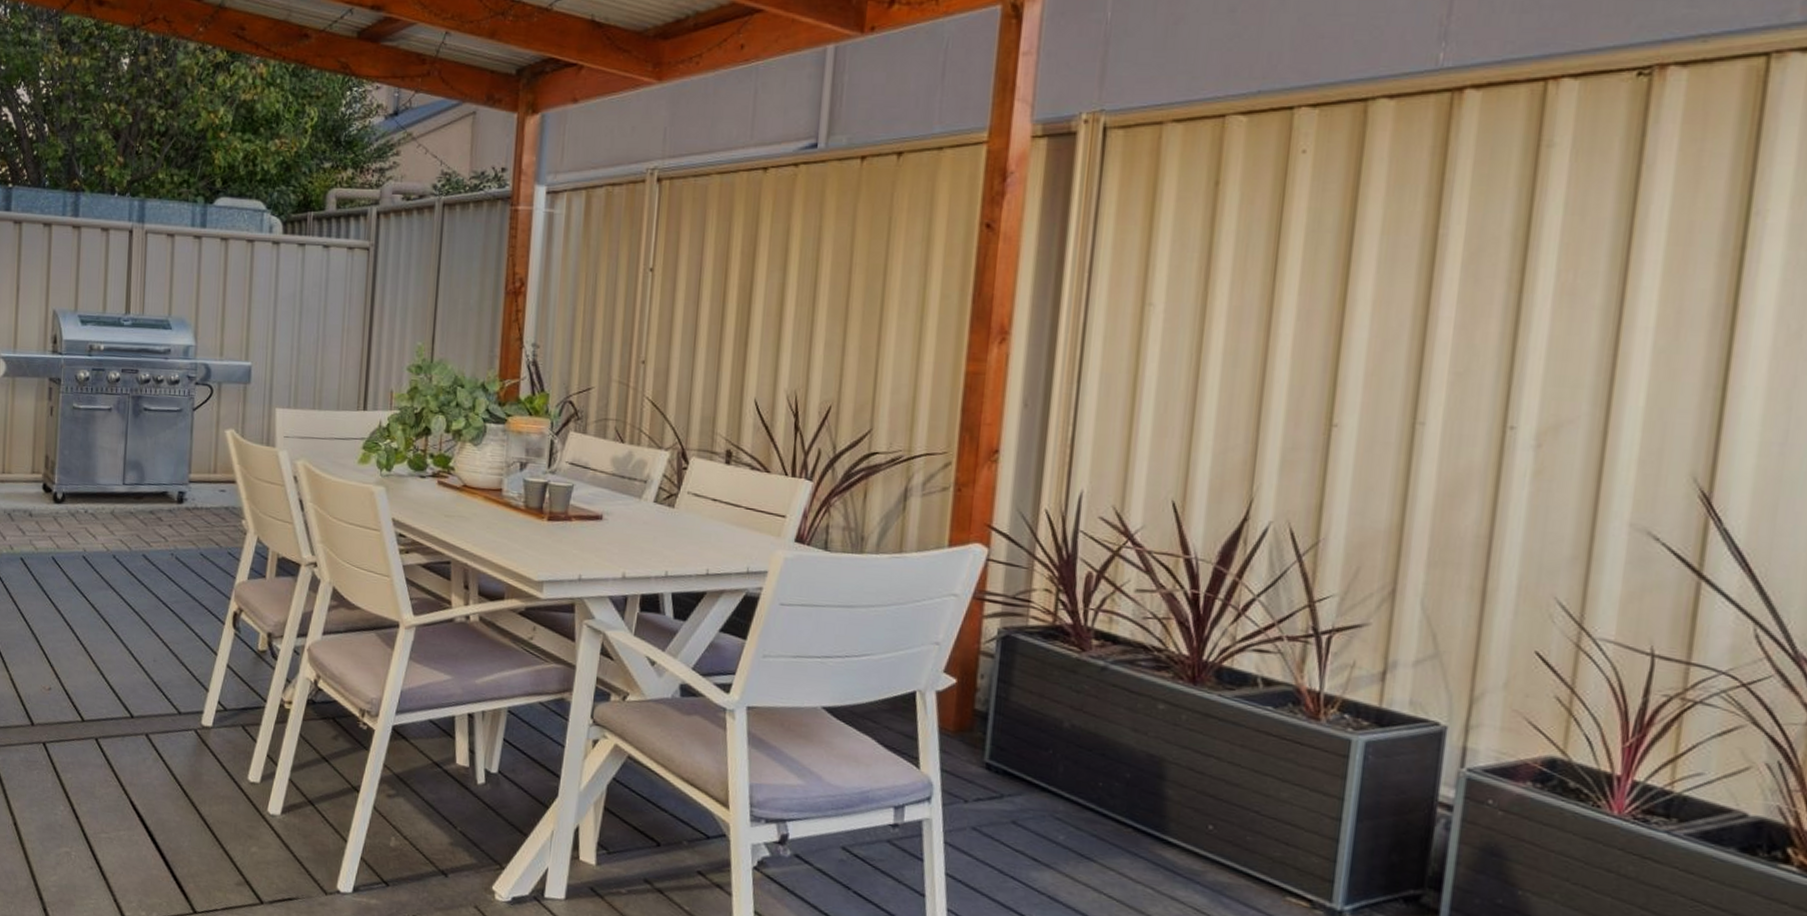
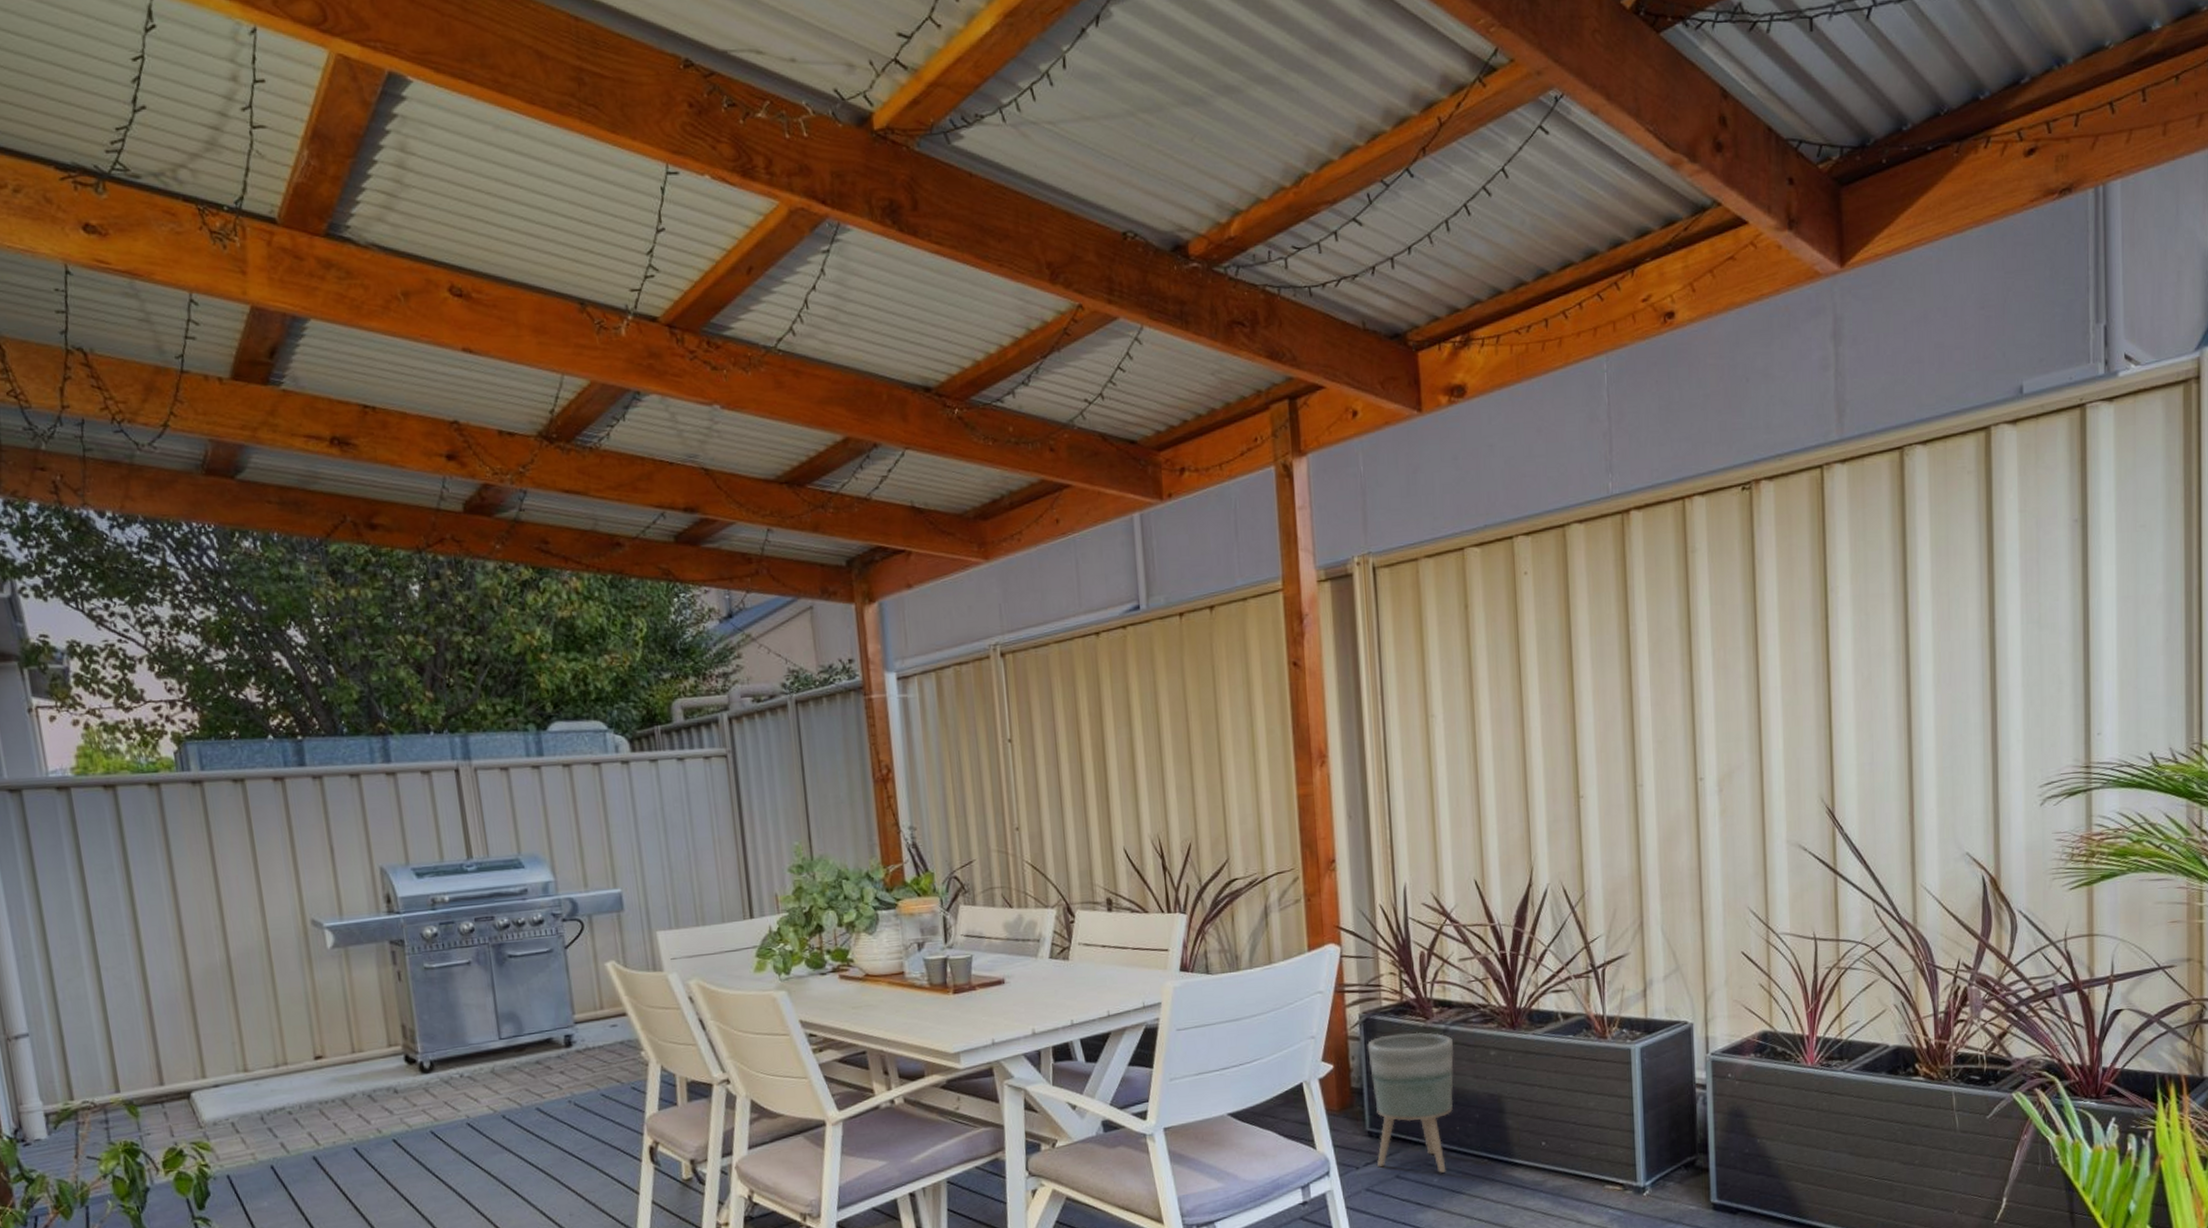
planter: none [991,659,1111,831] -> present [1367,1032,1454,1173]

